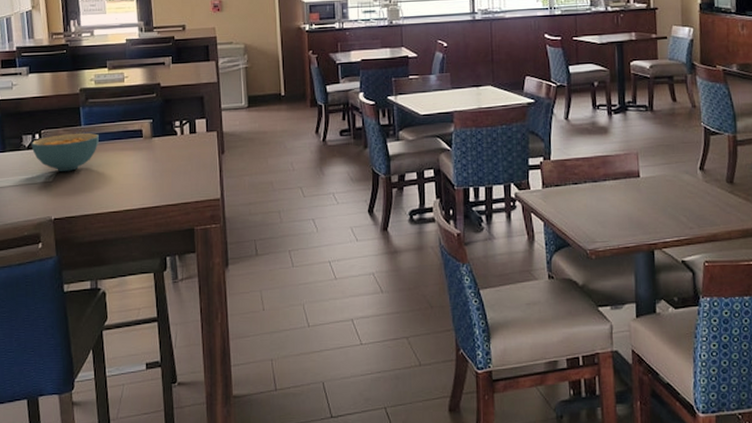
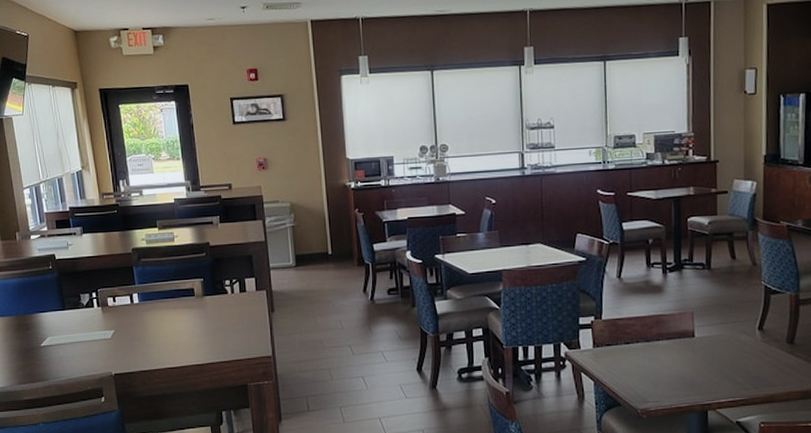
cereal bowl: present [31,132,99,171] -> none [89,291,153,329]

